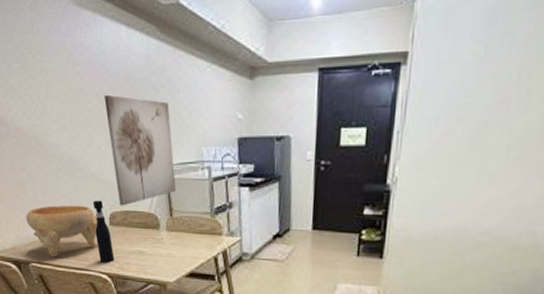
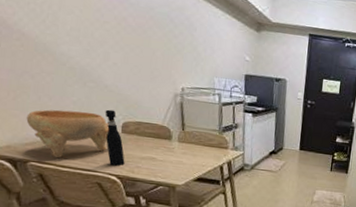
wall art: present [104,94,176,206] -> none [123,19,189,118]

